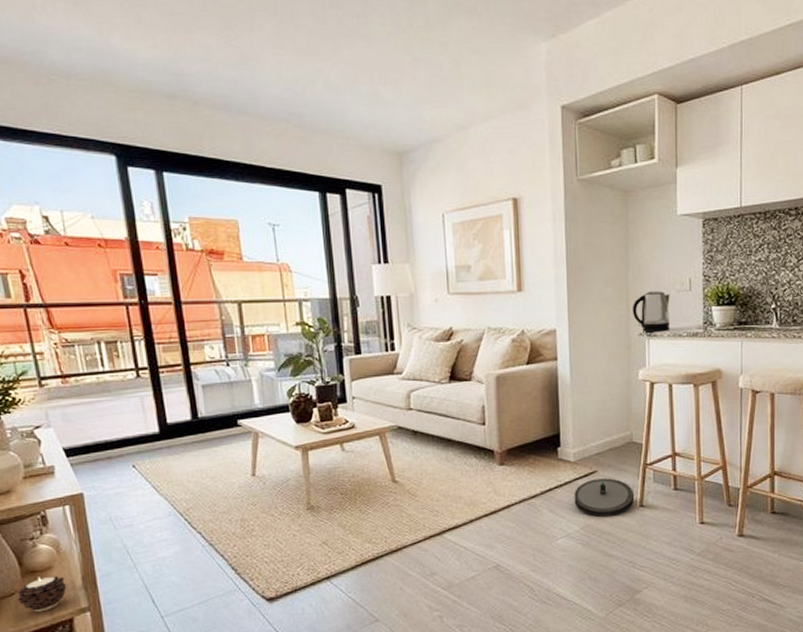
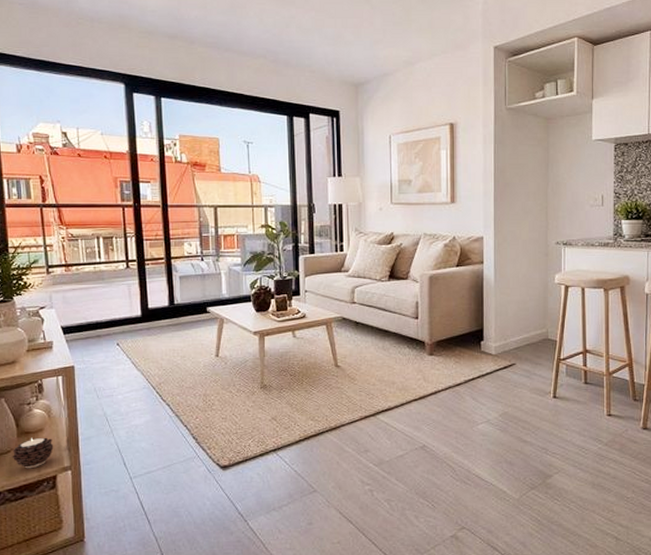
robot vacuum: present [574,478,635,517] -> none [494,371,549,405]
kettle: present [633,290,671,333] -> none [551,205,584,242]

